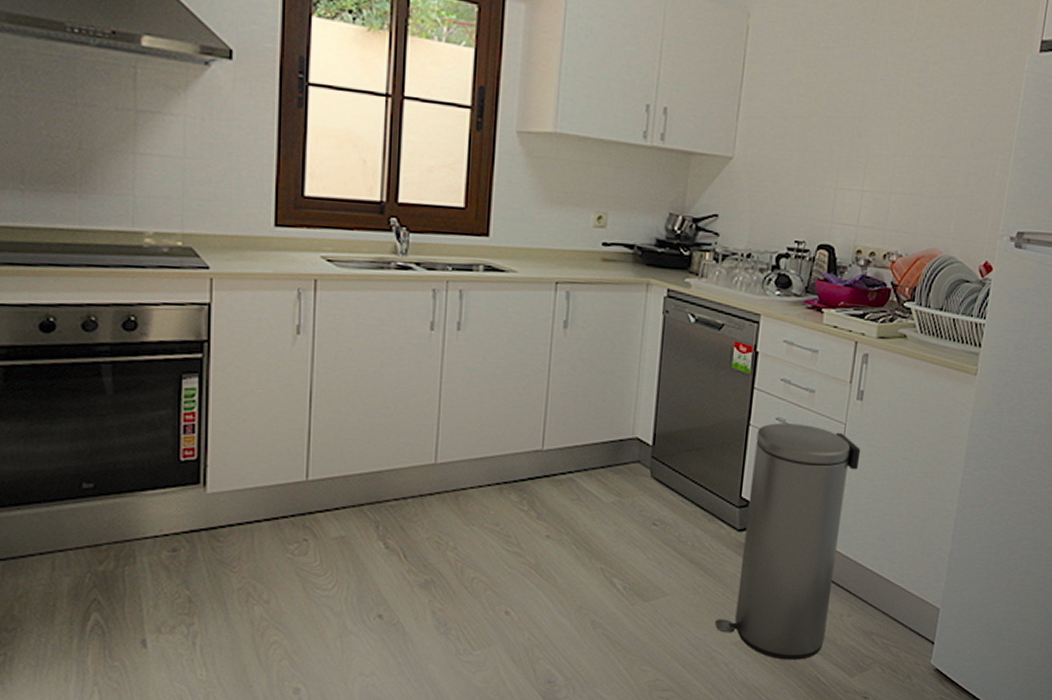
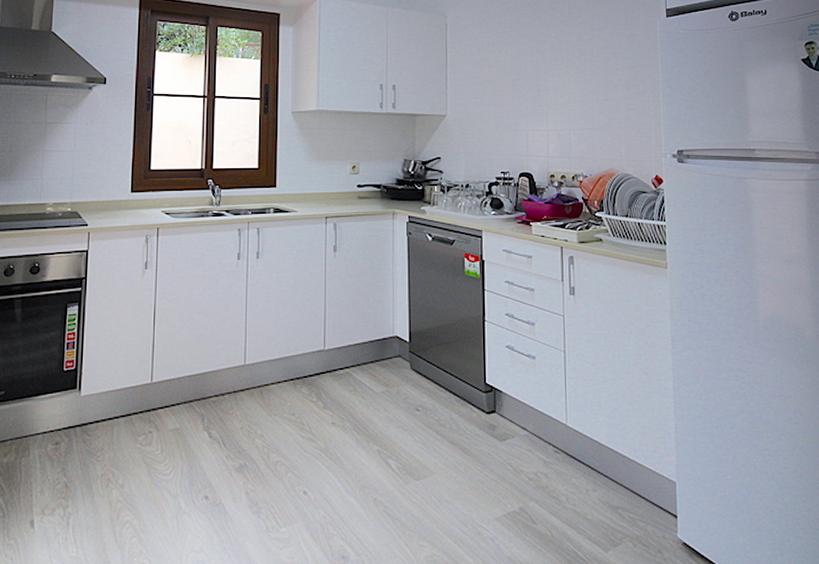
pedal bin: present [714,423,861,660] -> none [477,318,581,535]

